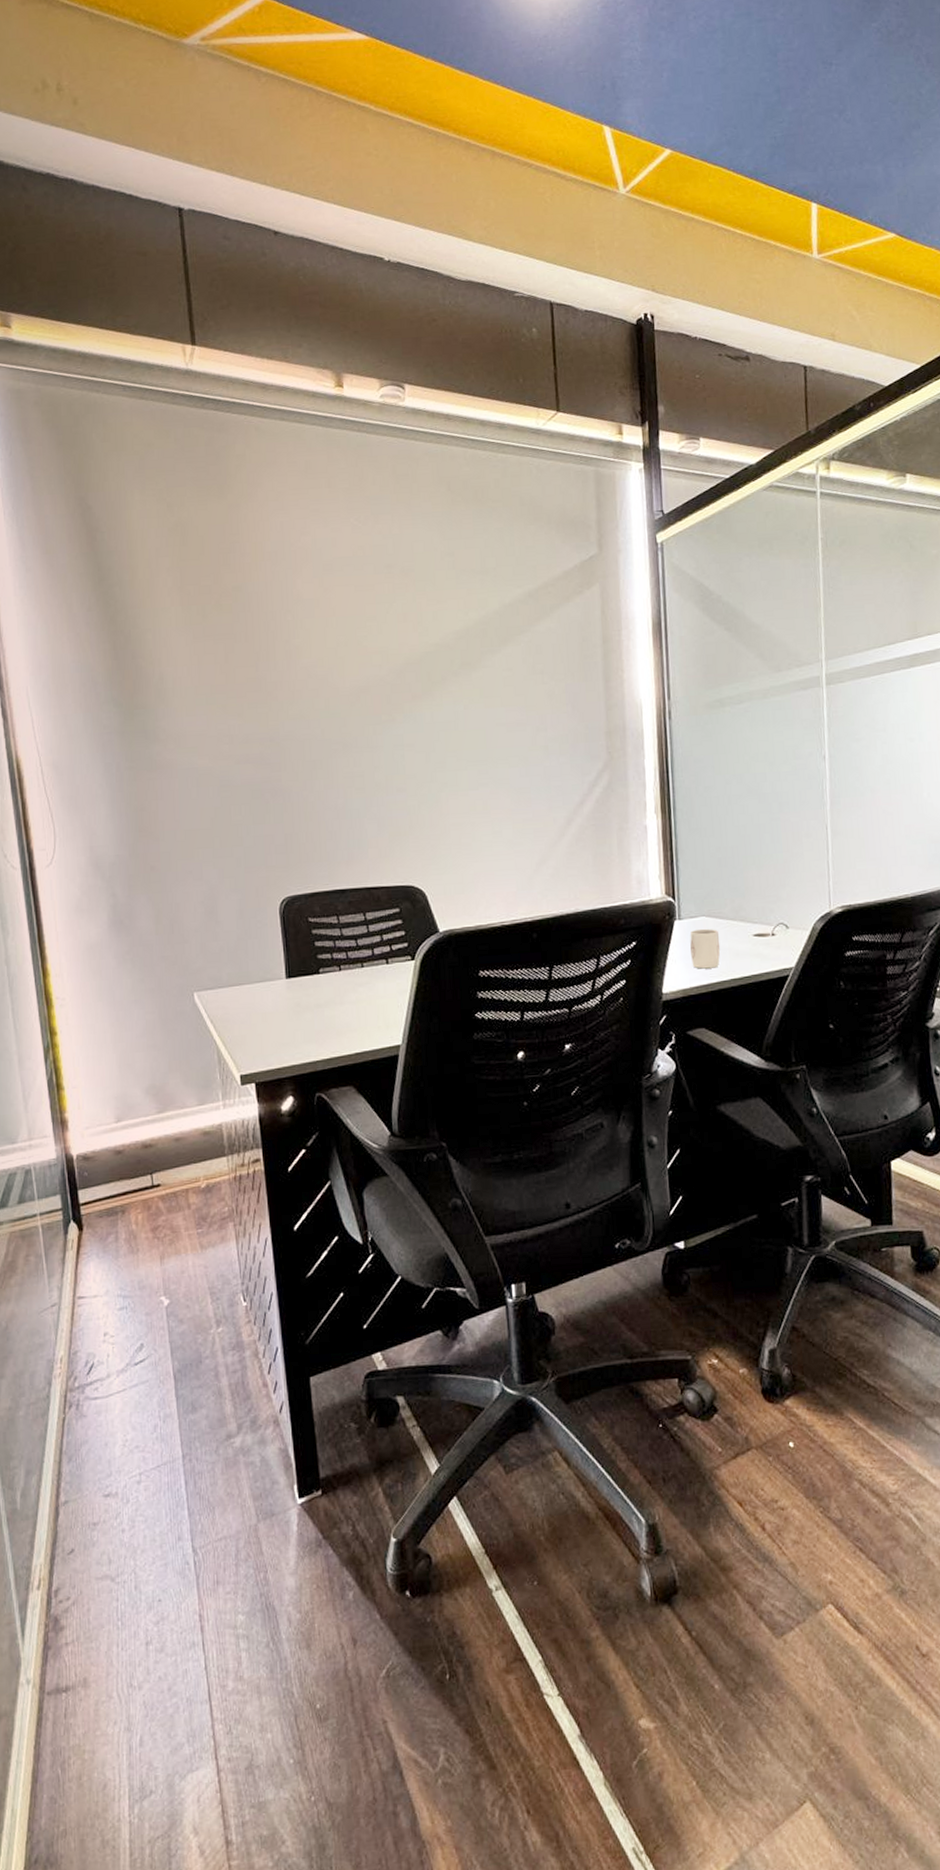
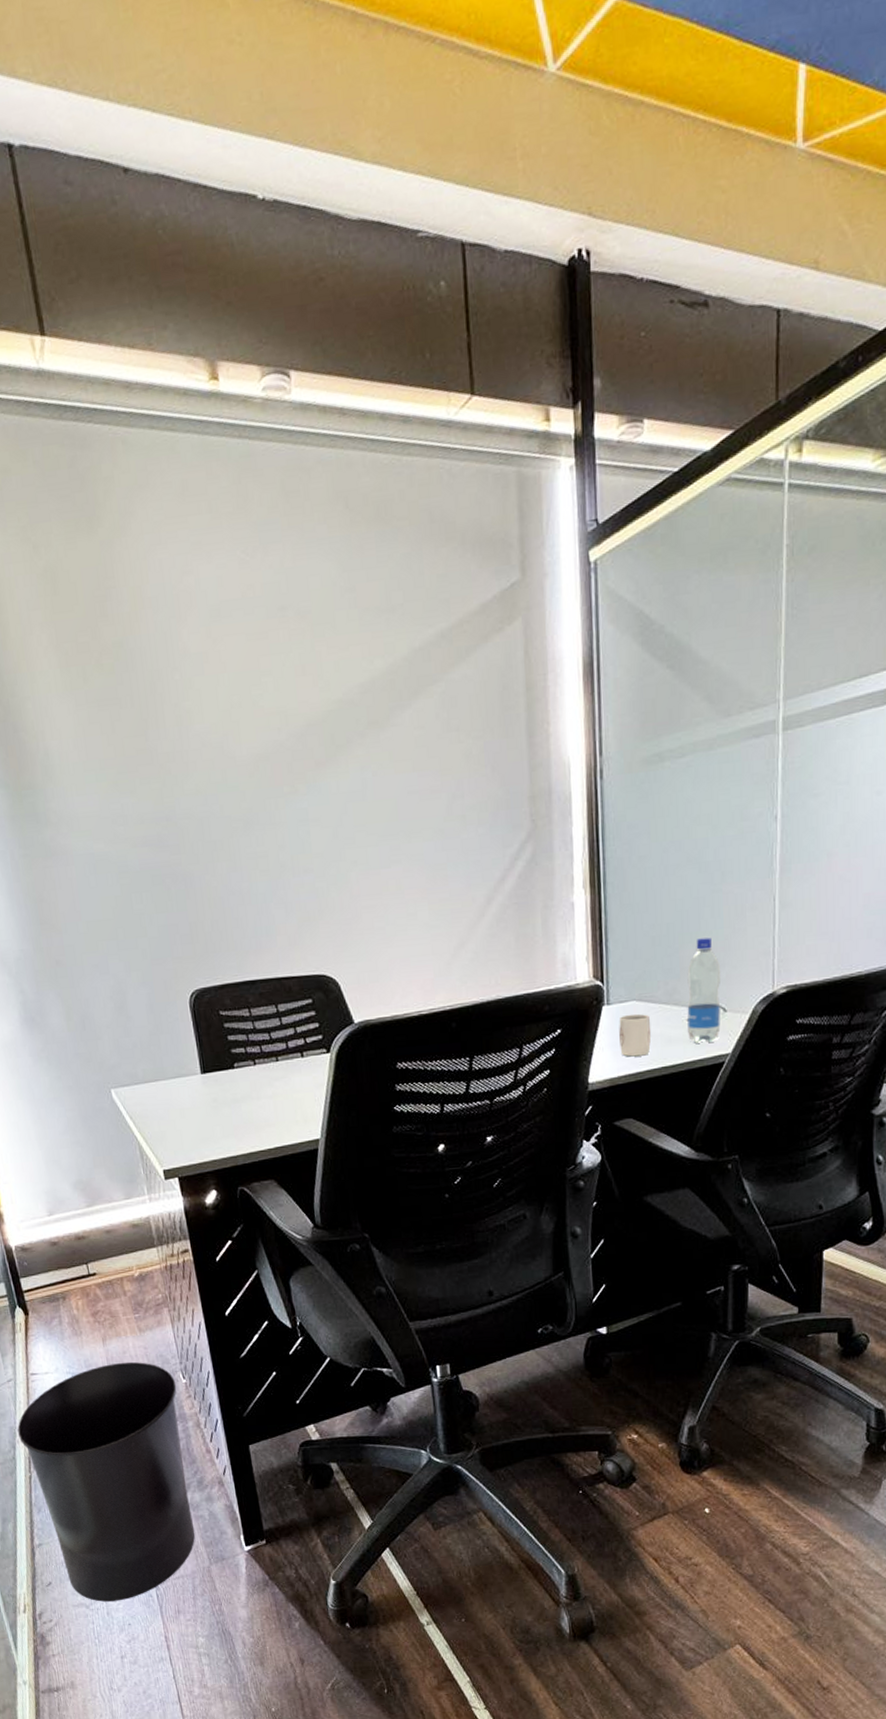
waste bin: none [56,1282,244,1573] -> present [17,1361,195,1602]
bottle: none [751,860,784,958] -> present [687,937,721,1043]

